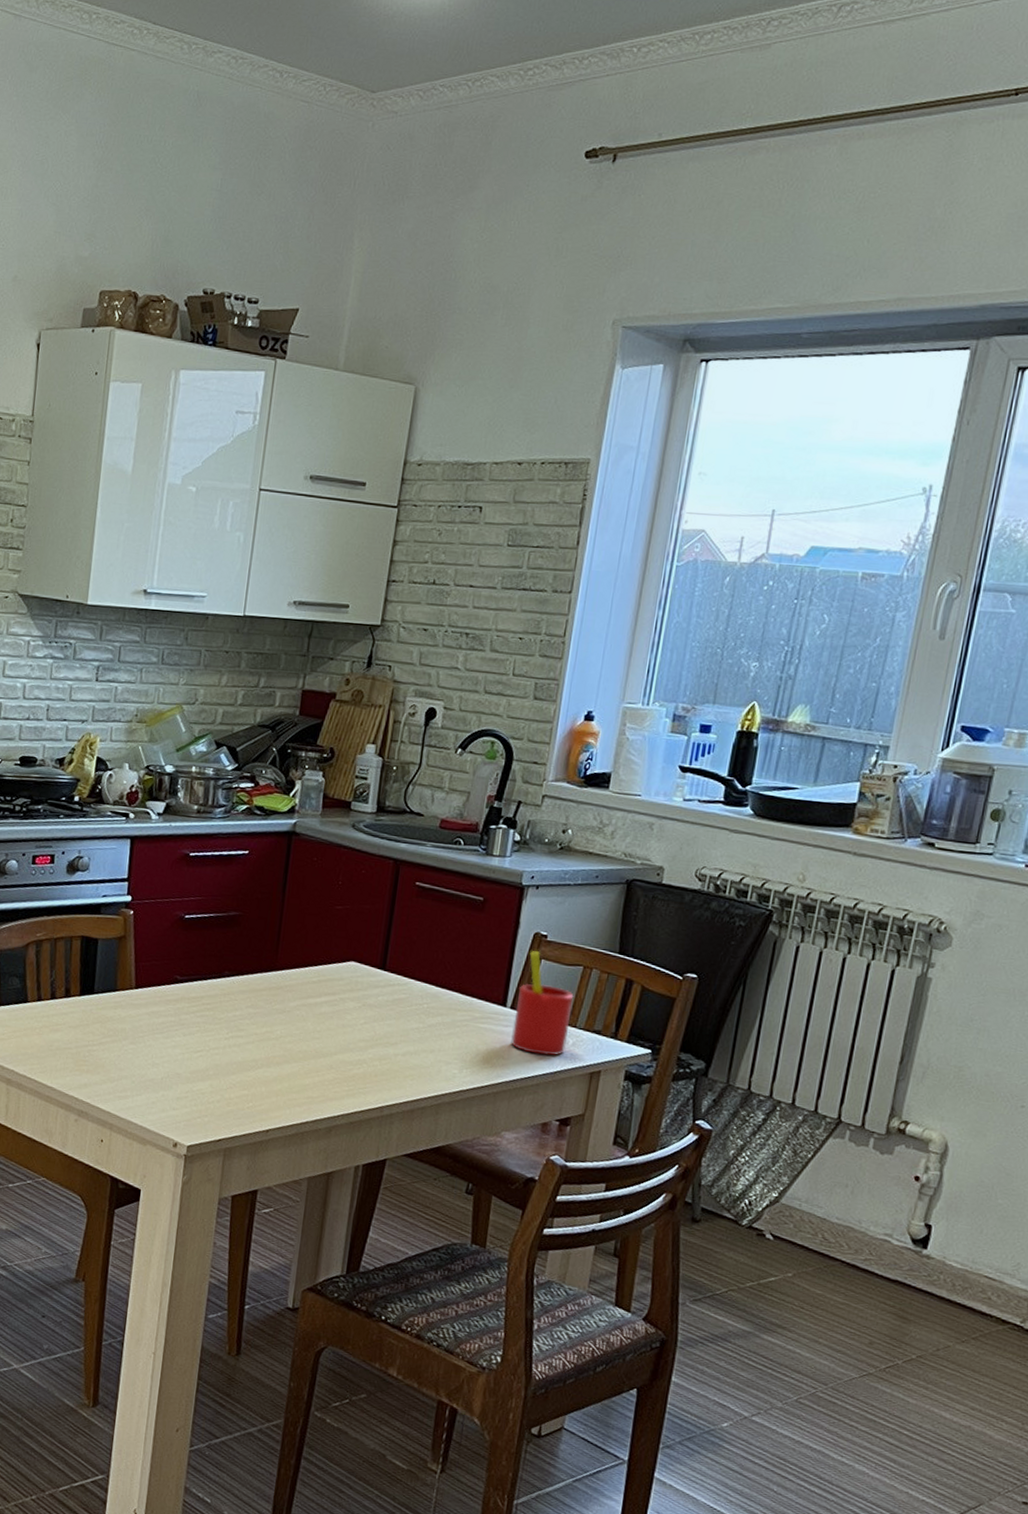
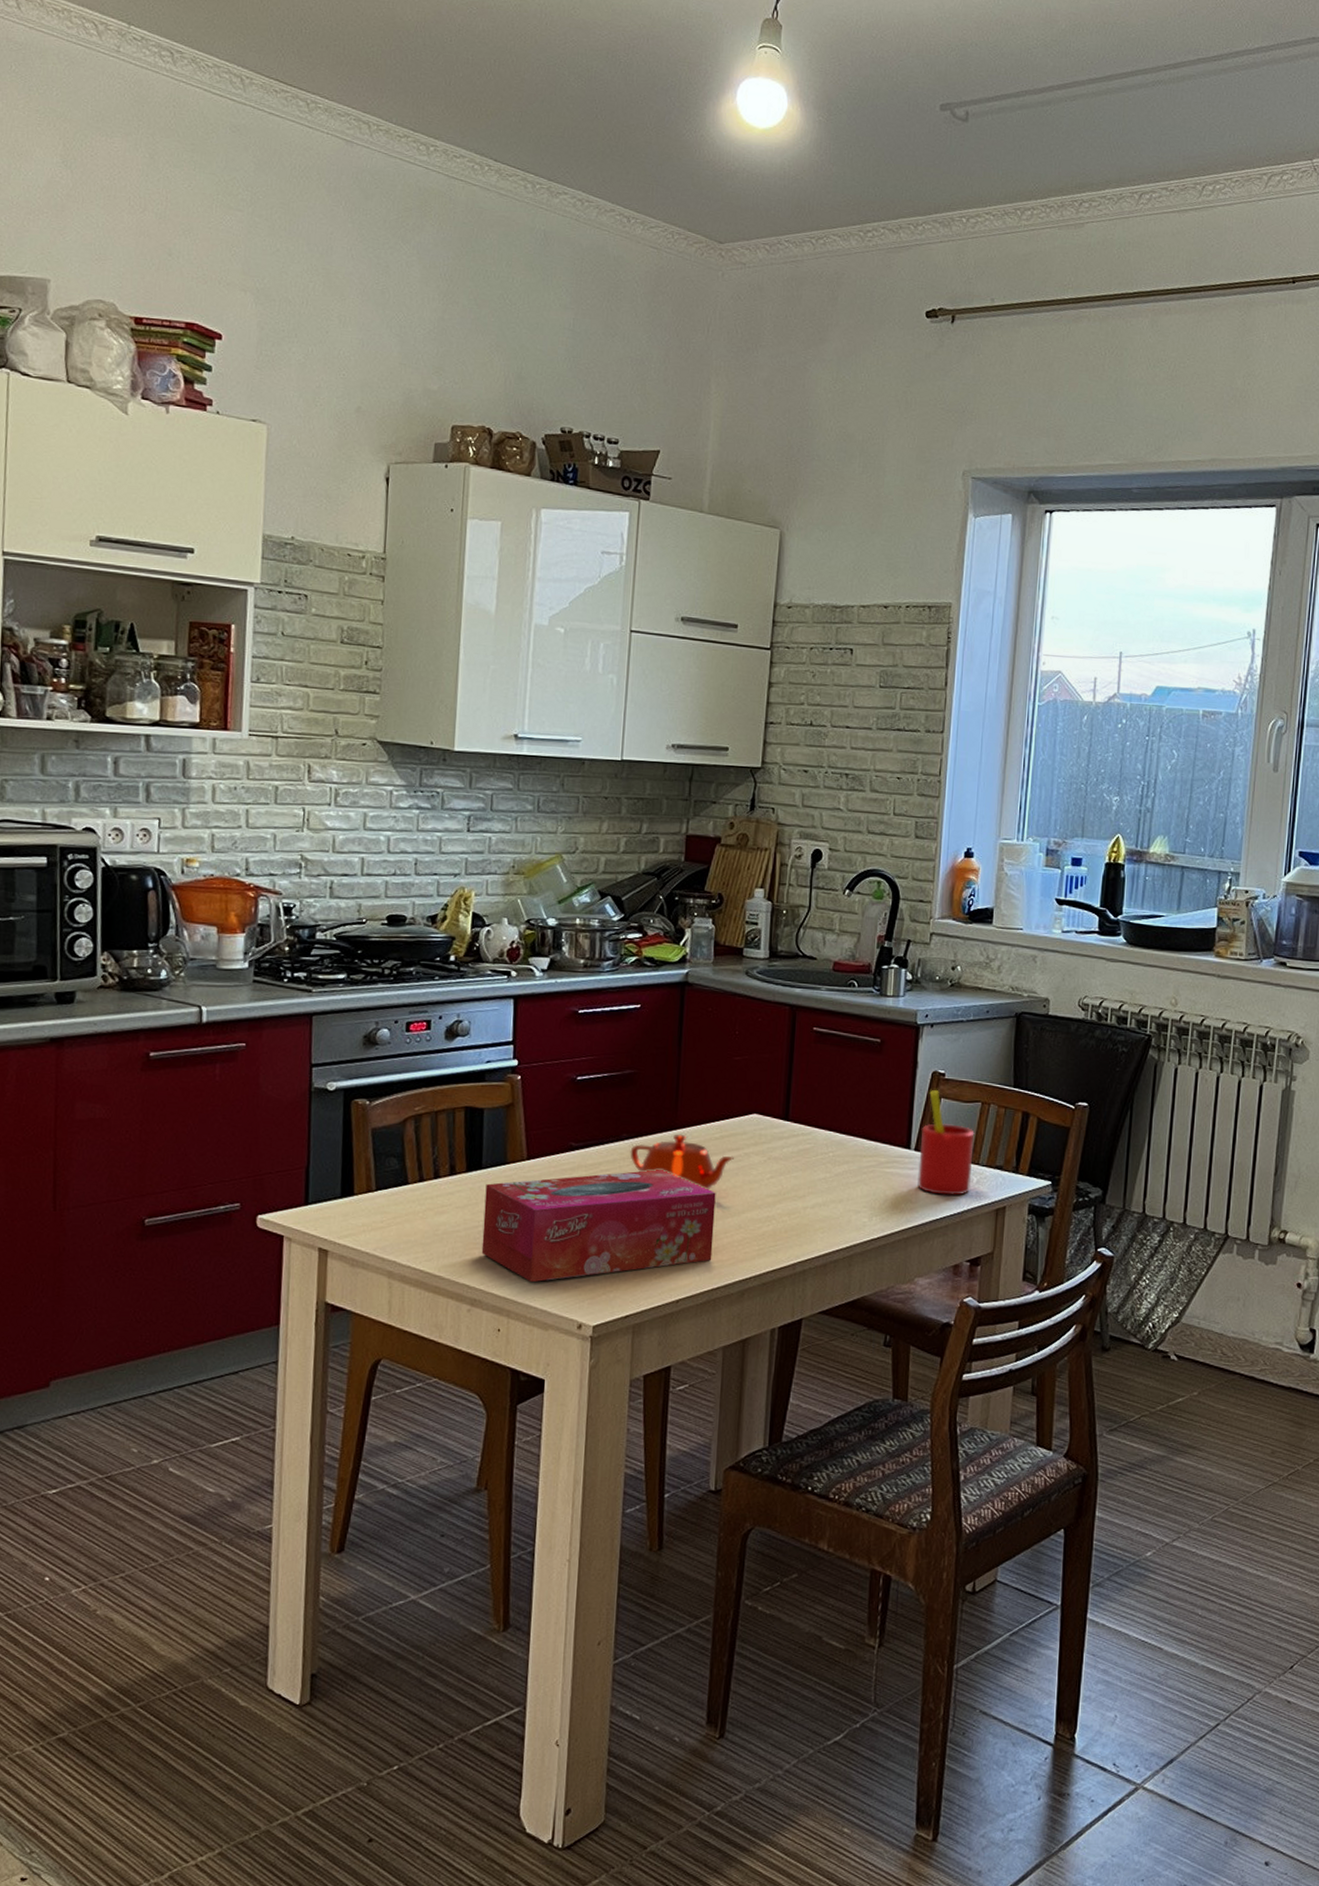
tissue box: none [90,1007,311,1101] -> present [481,1170,716,1283]
teapot: none [230,975,330,1031] -> present [630,1134,734,1190]

